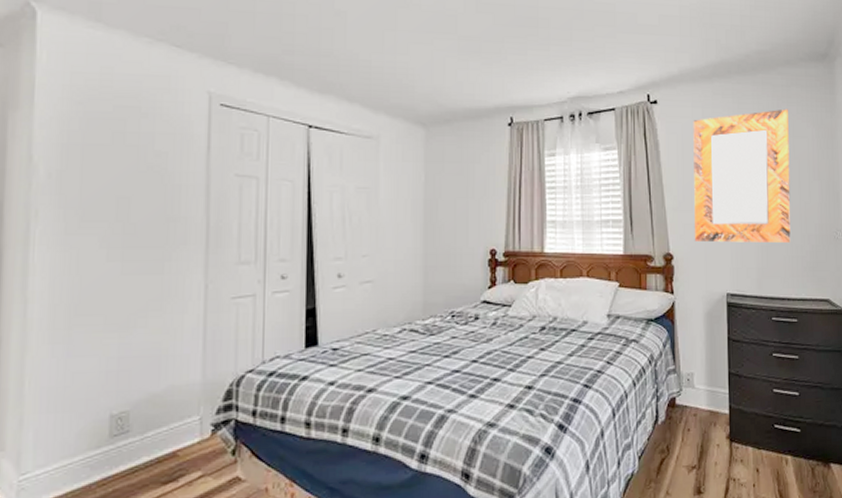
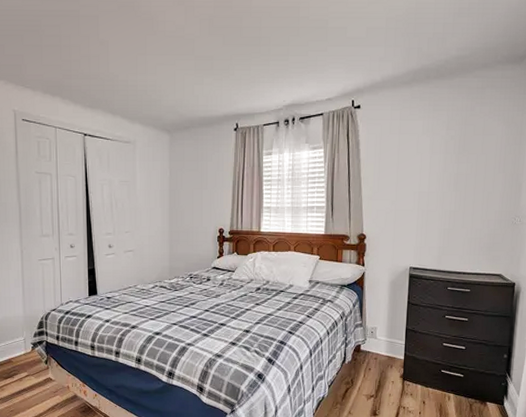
home mirror: present [693,109,791,244] -> none [385,109,481,227]

